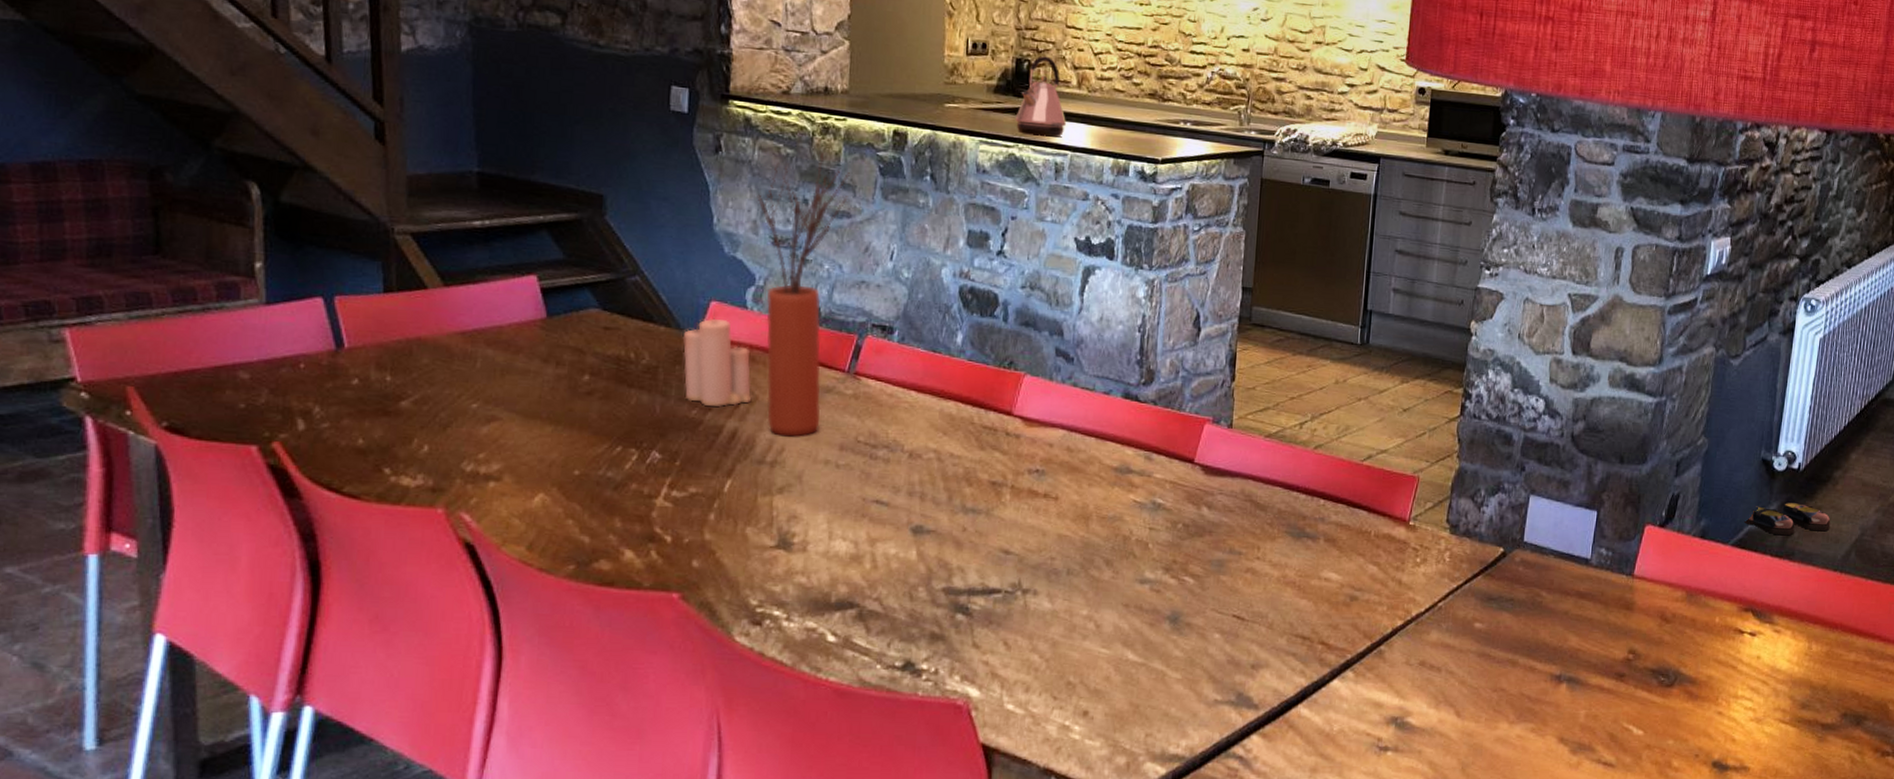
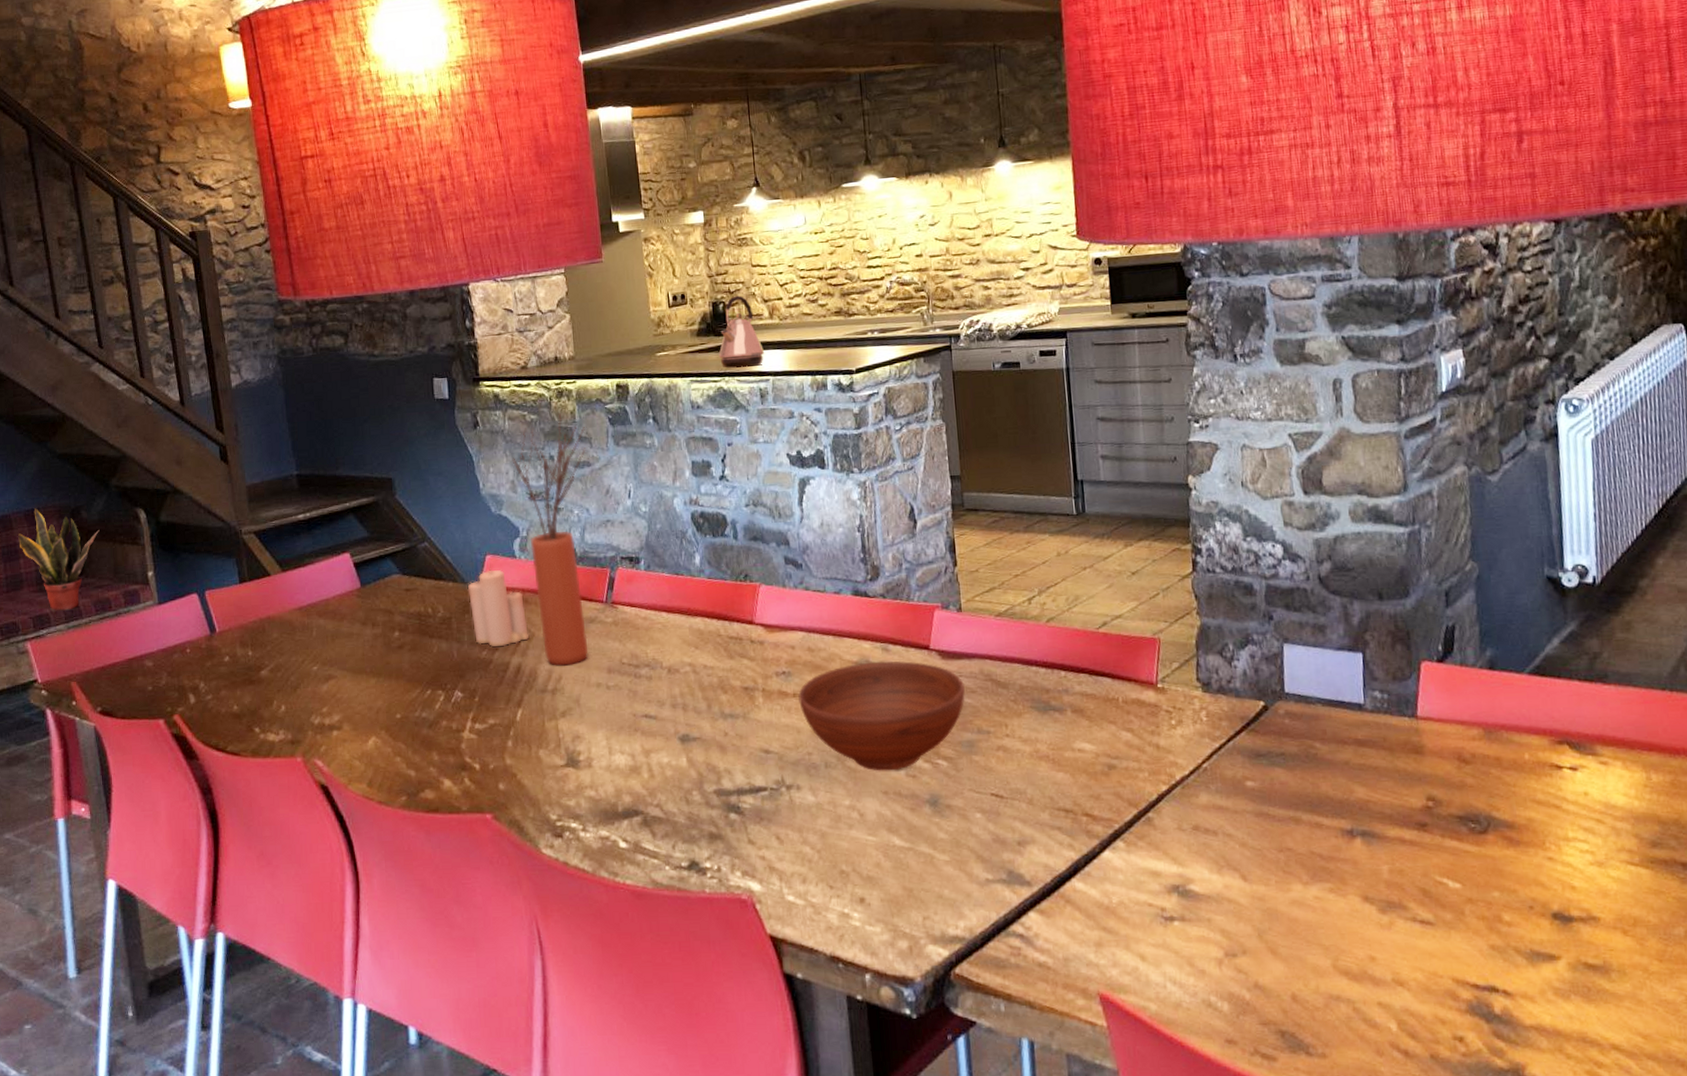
potted plant: none [65,159,190,297] -> present [18,508,100,612]
bowl: none [1049,469,1223,584] -> present [798,660,965,771]
slippers: present [1744,503,1831,536] -> none [1538,620,1647,658]

